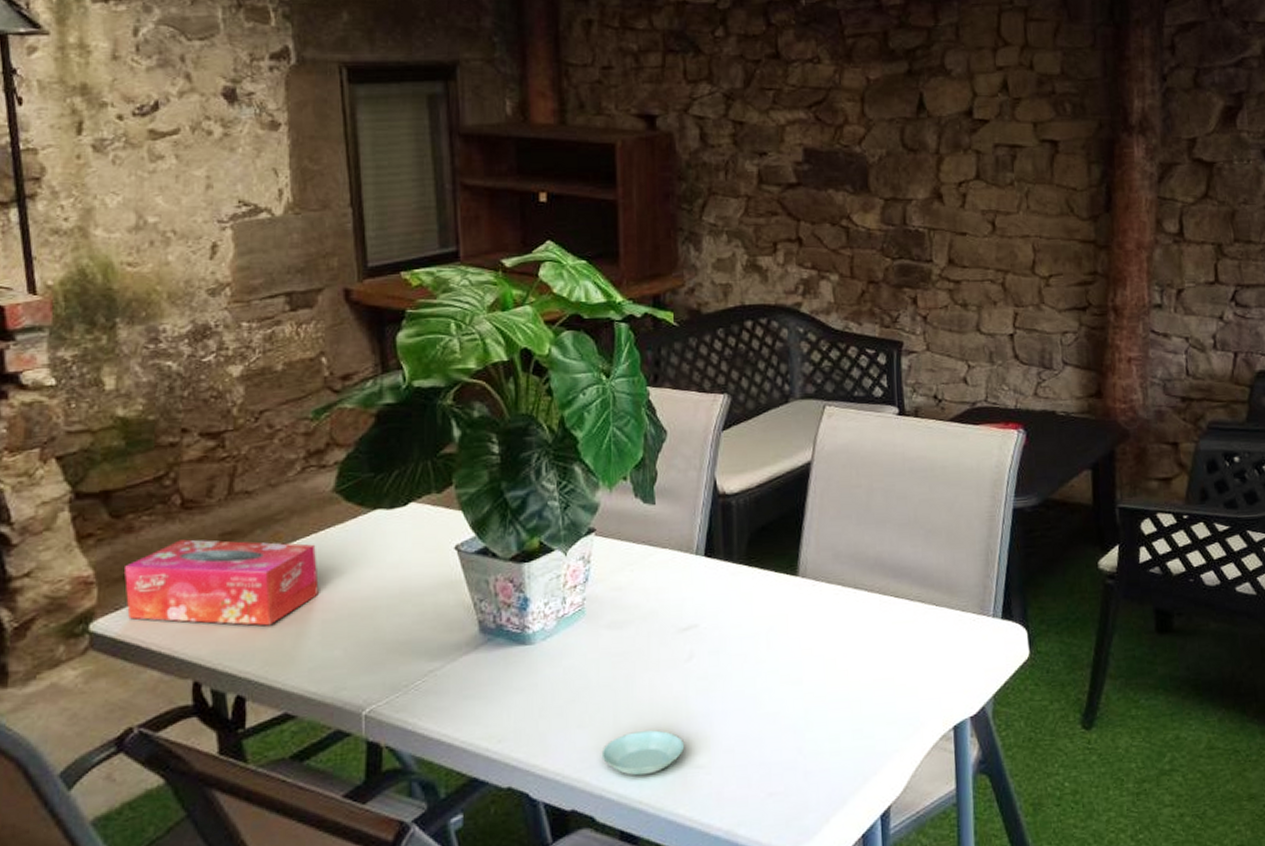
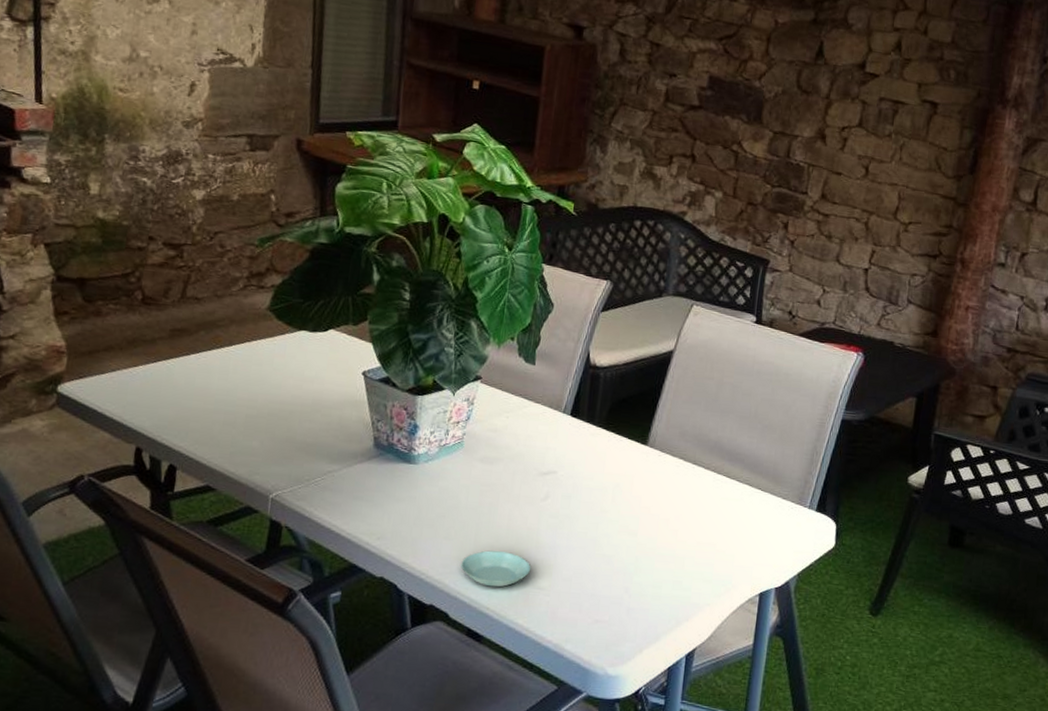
tissue box: present [125,539,319,626] -> none [89,329,248,412]

